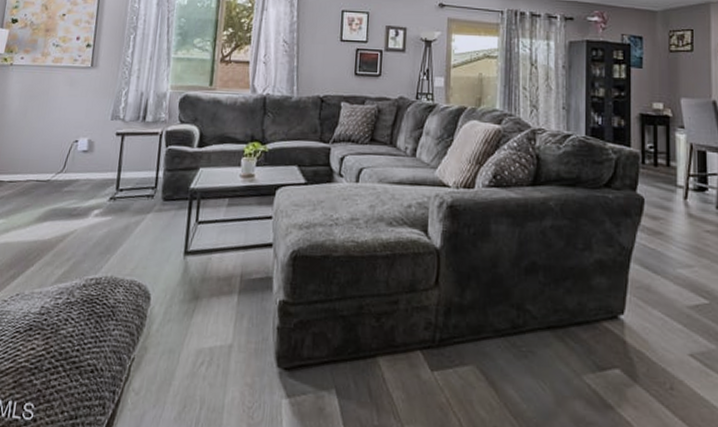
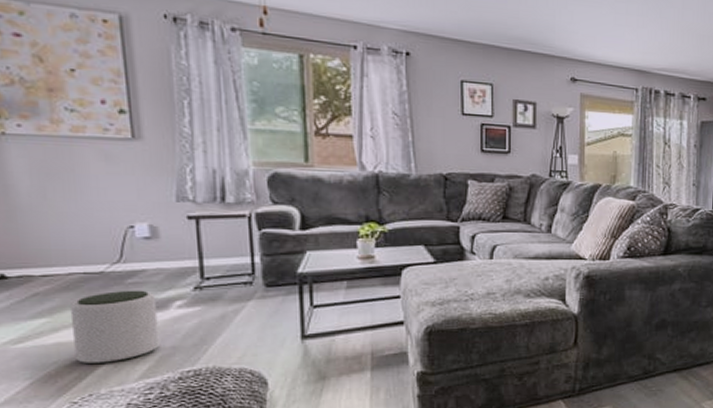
plant pot: none [15,197,81,266] -> present [69,290,159,365]

